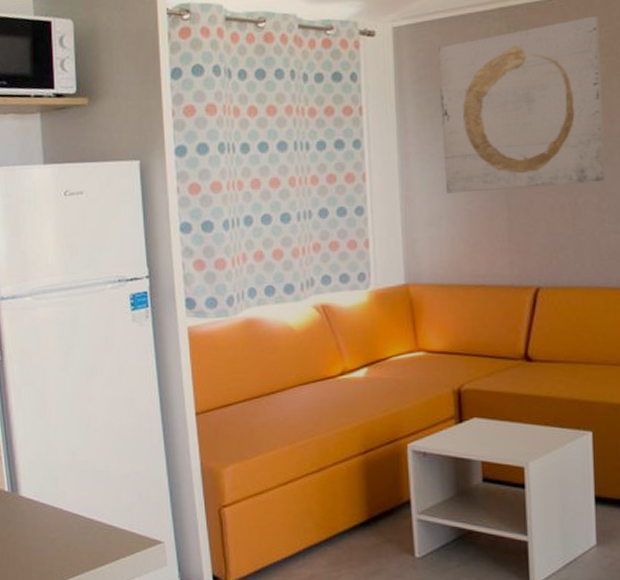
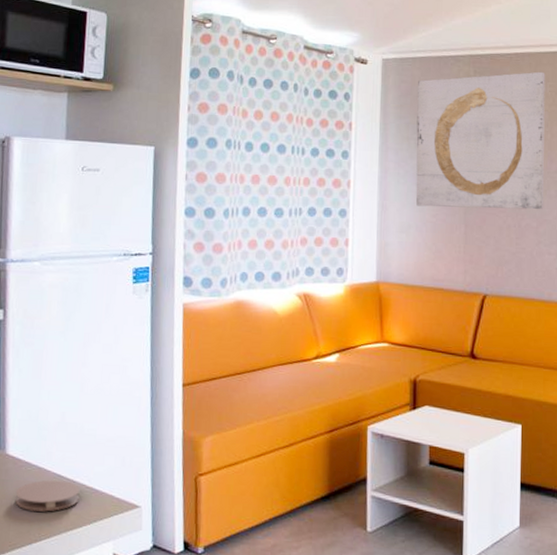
coaster: none [33,519,99,552] -> present [15,480,80,512]

